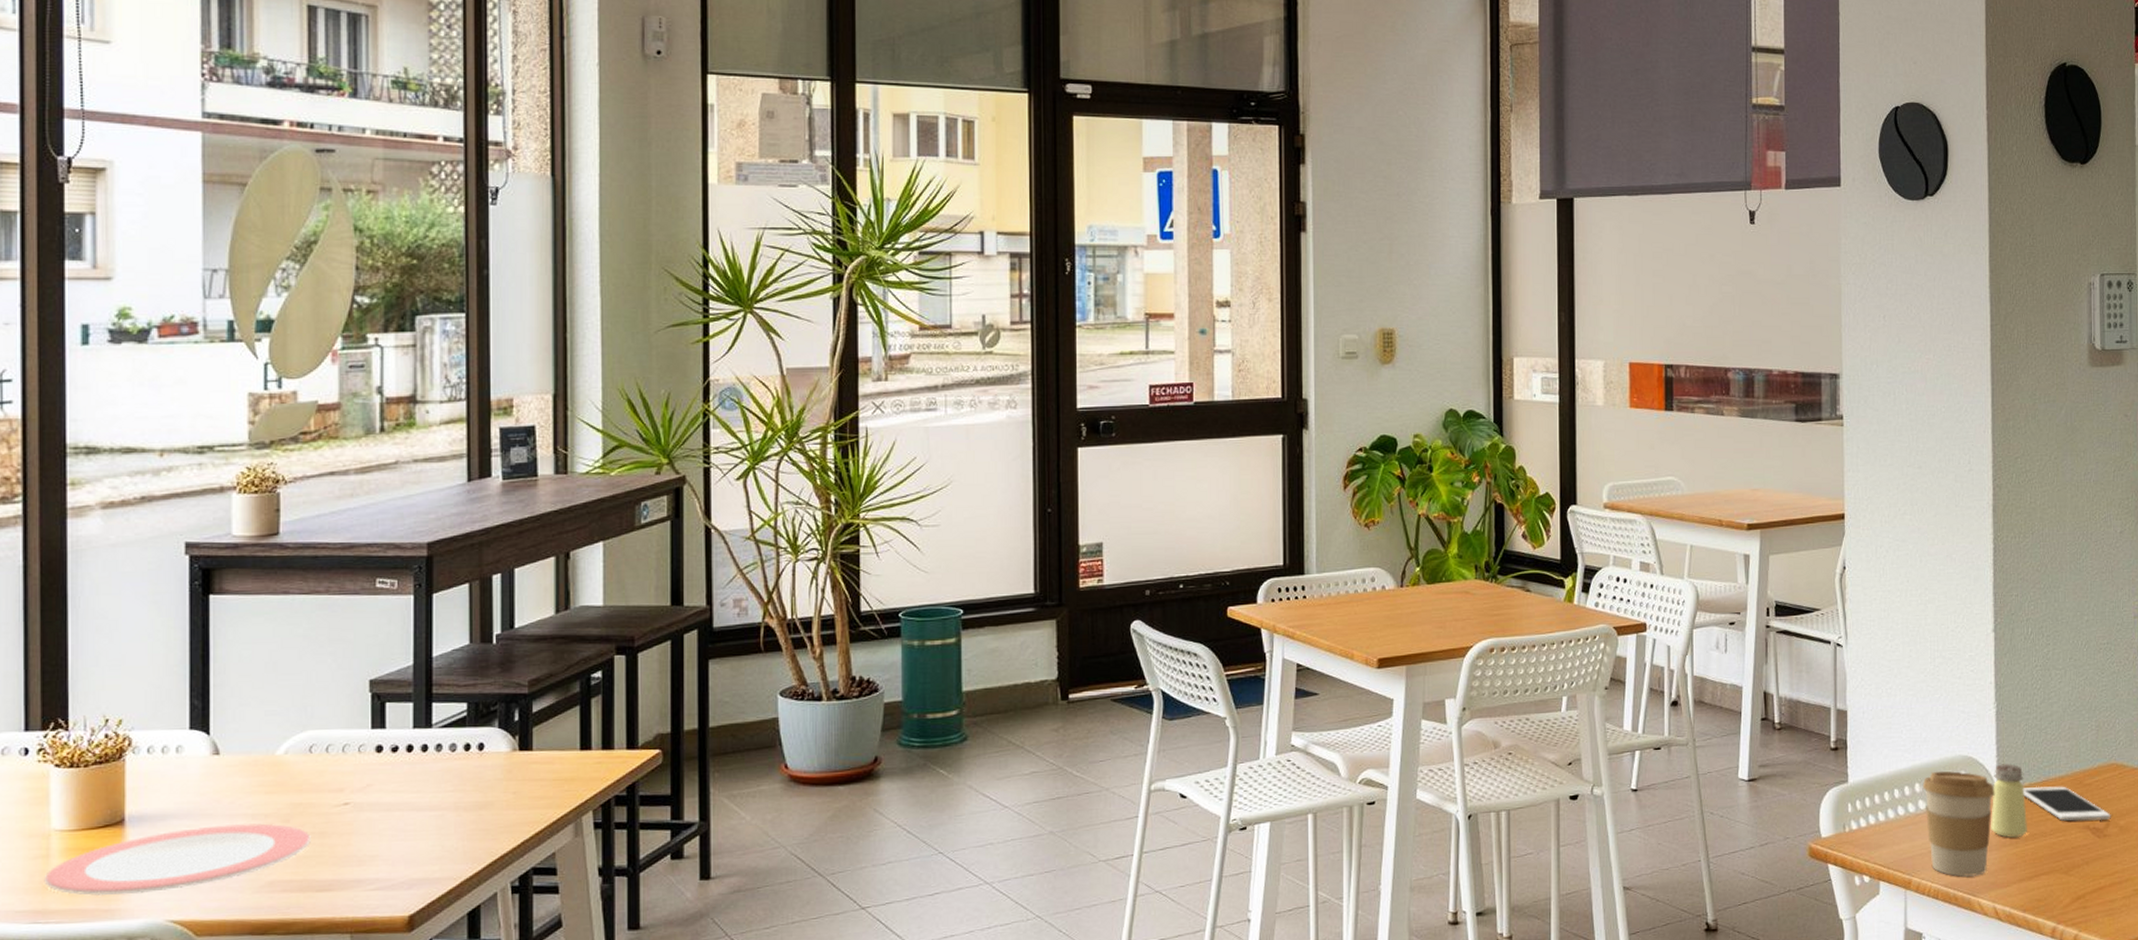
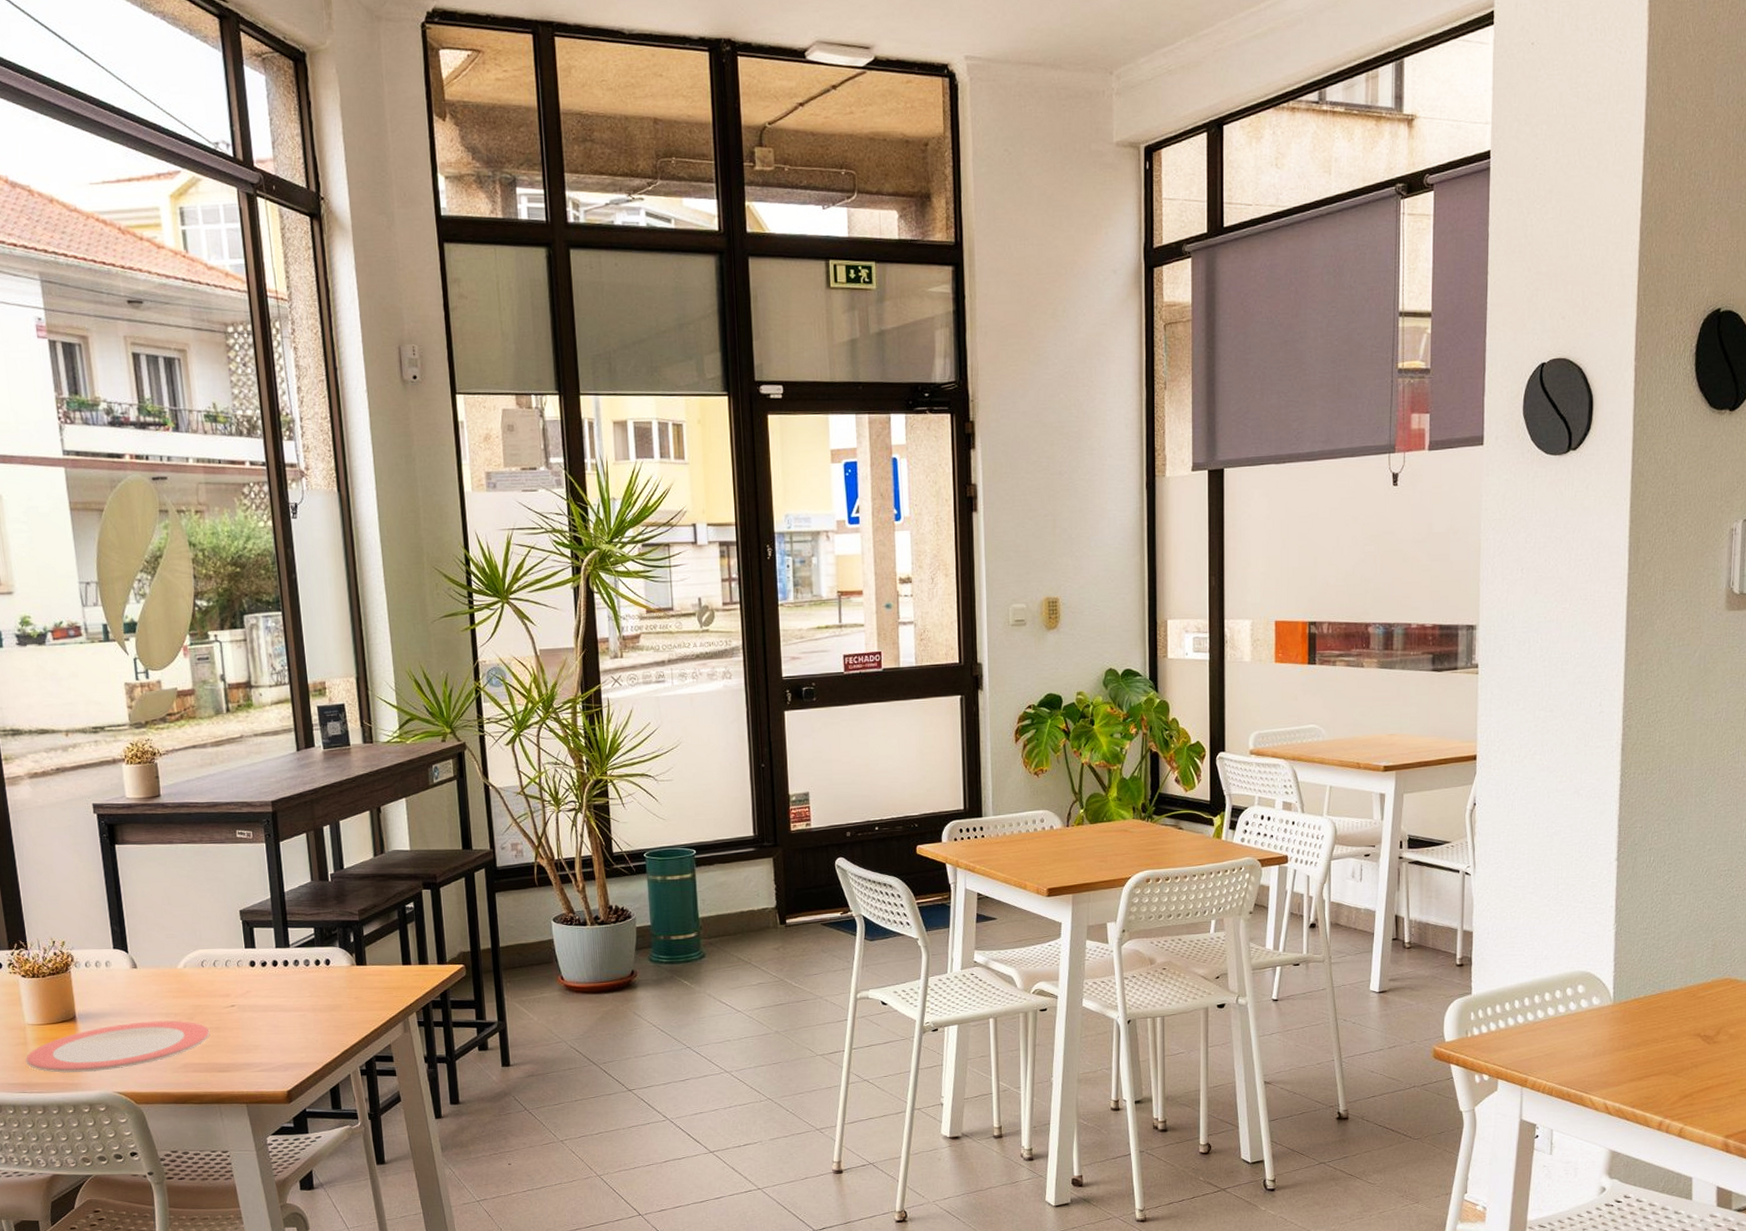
coffee cup: present [1922,771,1995,877] -> none [1541,984,1611,1077]
saltshaker: present [1991,763,2027,838] -> none [1605,978,1640,1043]
cell phone: present [2023,786,2111,821] -> none [1638,998,1722,1030]

